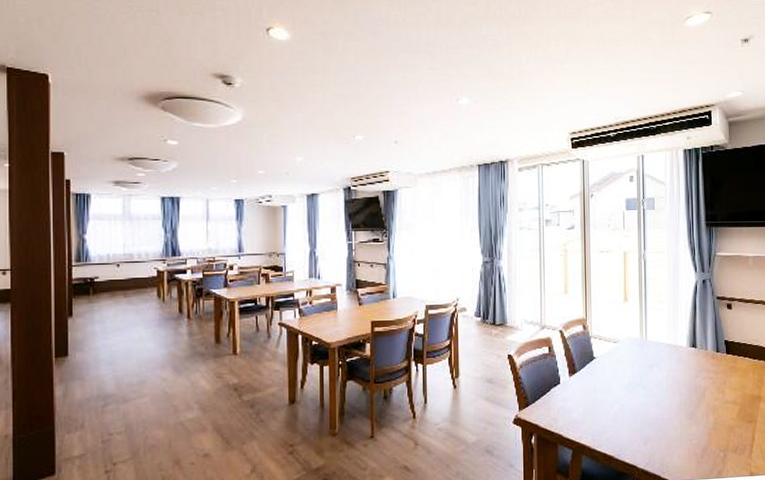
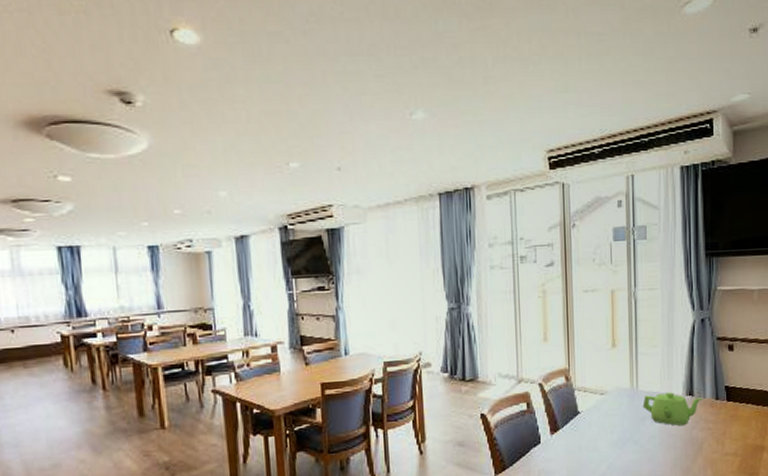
teapot: none [651,343,705,374] -> present [642,392,703,426]

